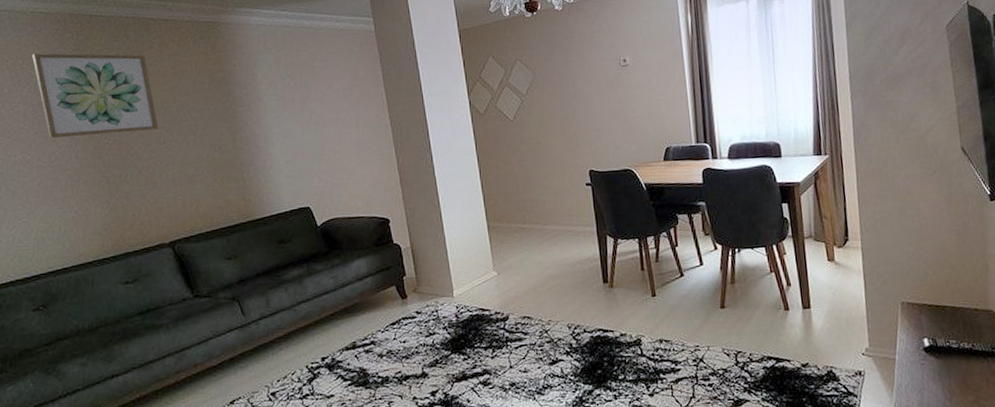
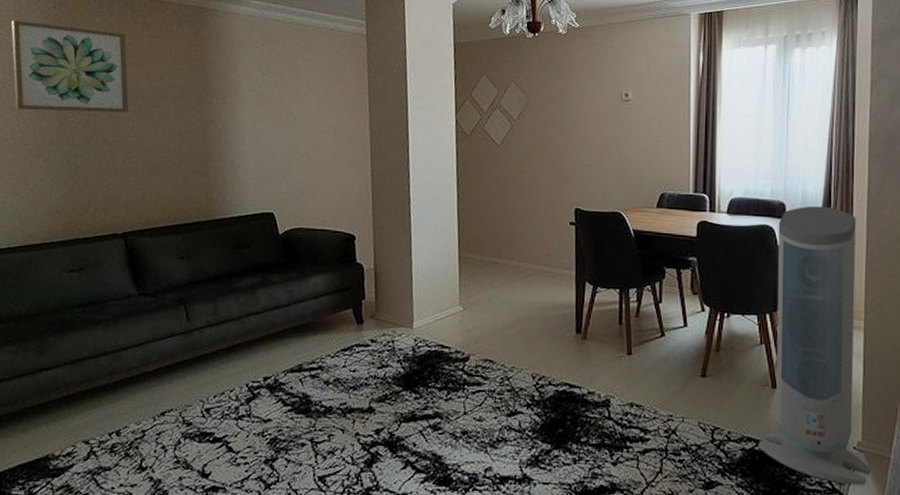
air purifier: none [775,142,879,387] -> present [758,206,870,485]

